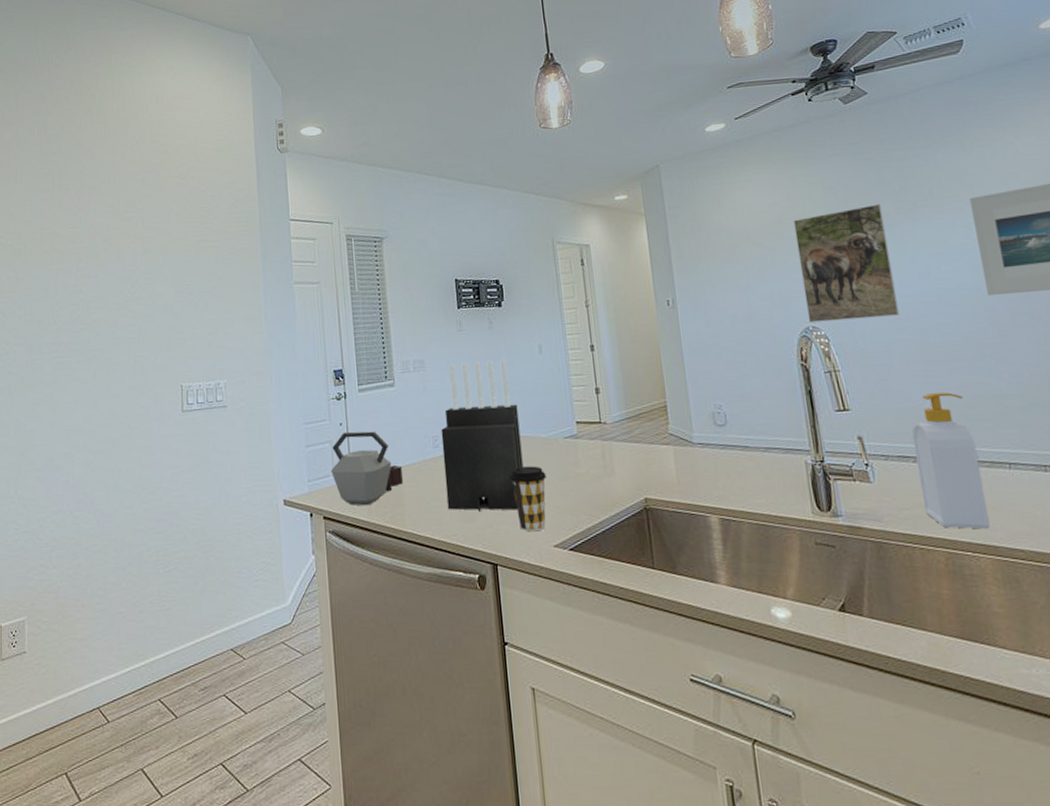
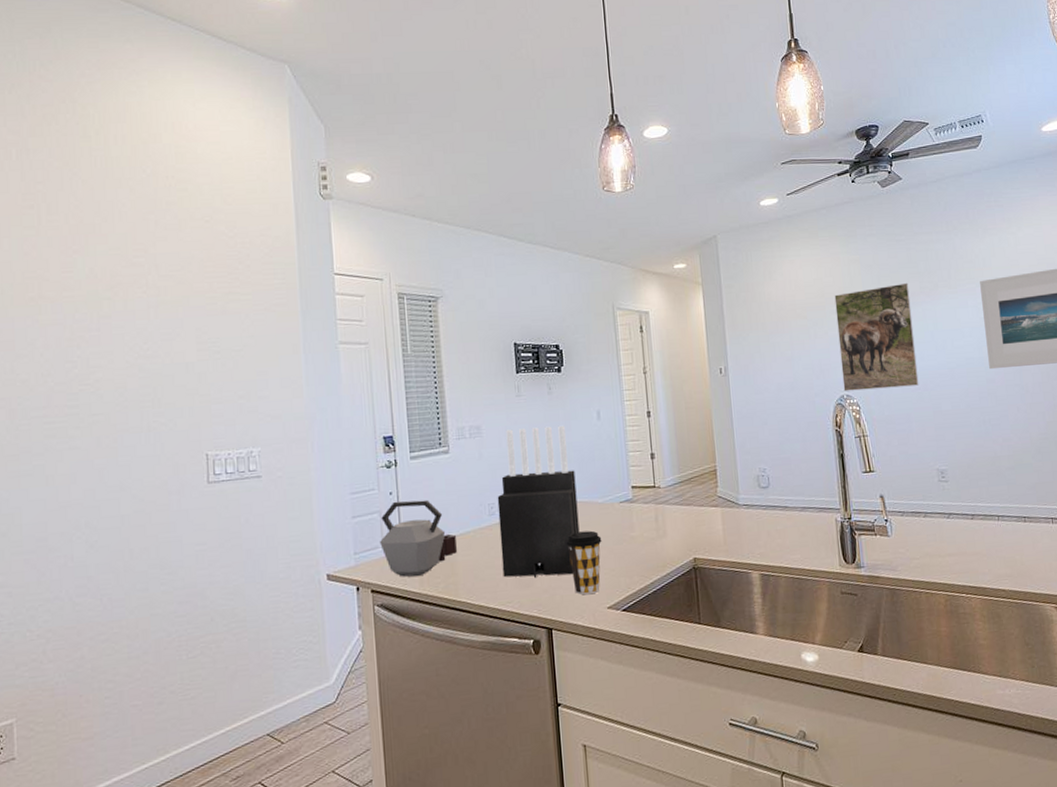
soap bottle: present [912,392,991,529] -> none [924,454,981,574]

